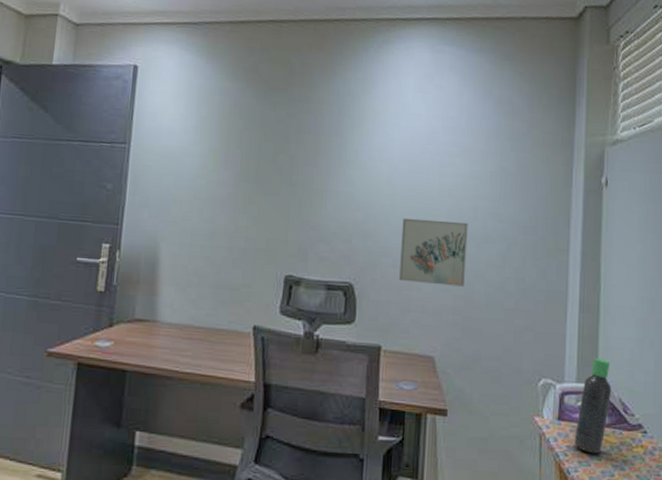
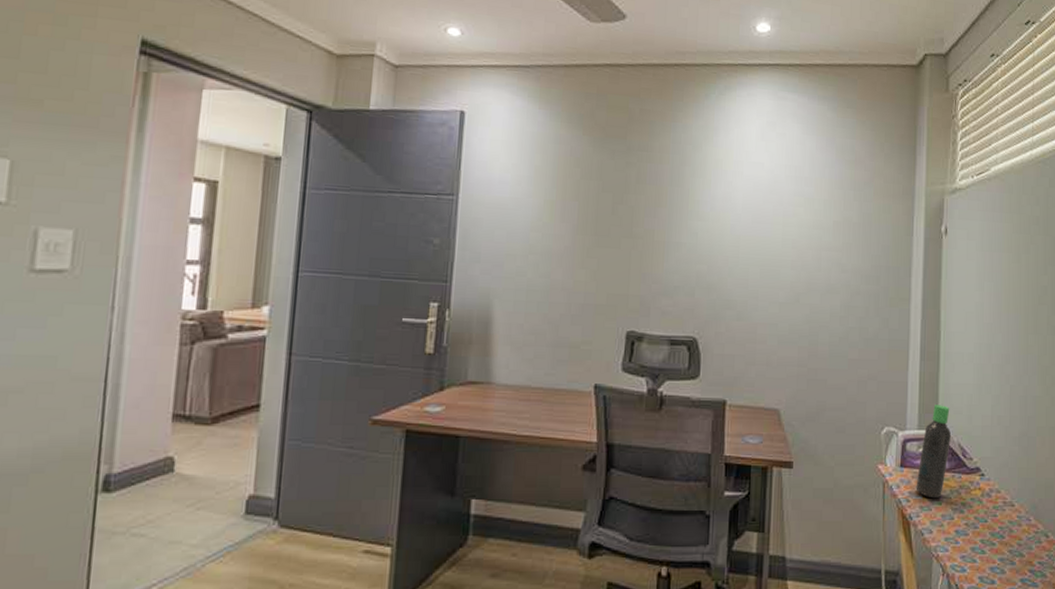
wall art: present [398,218,468,287] -> none [743,269,812,338]

